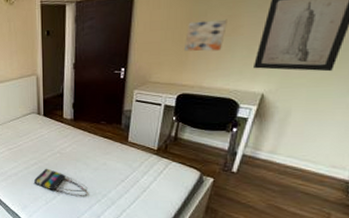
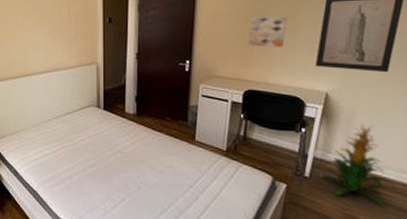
tote bag: present [33,168,88,196] -> none [90,170,153,205]
indoor plant: none [250,122,323,197] -> present [322,124,394,206]

